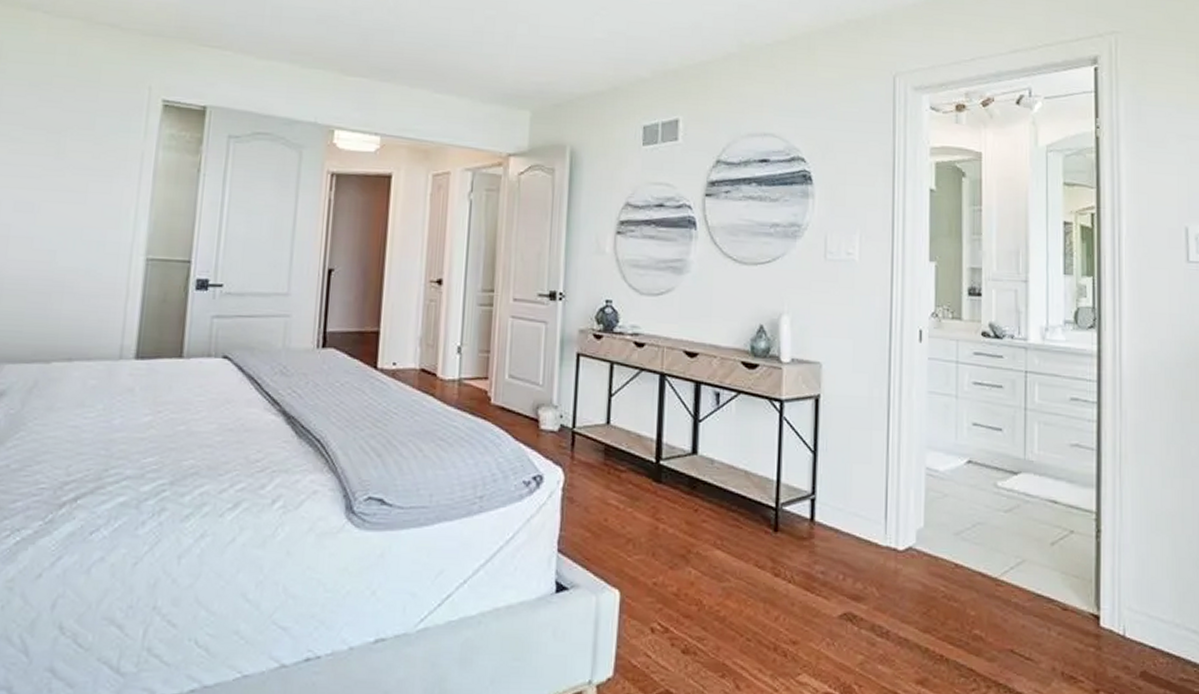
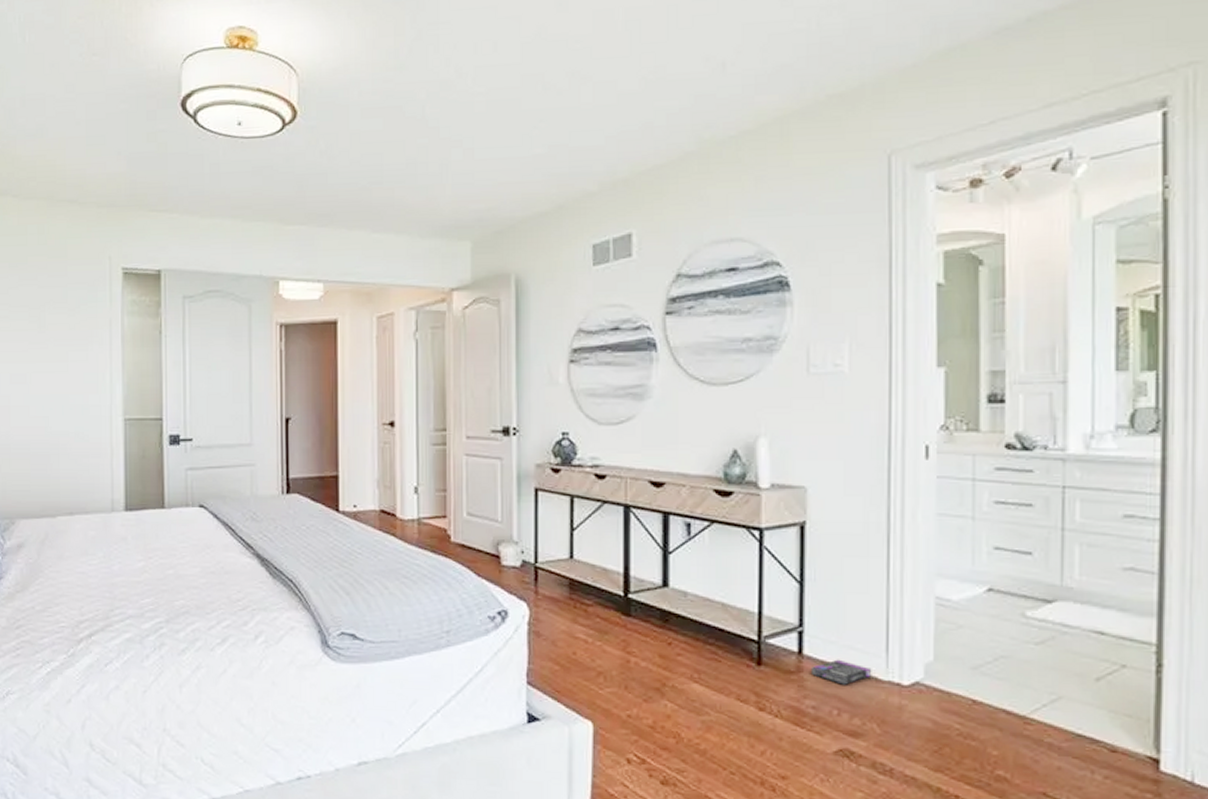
box: none [820,525,873,551] -> present [810,659,872,685]

